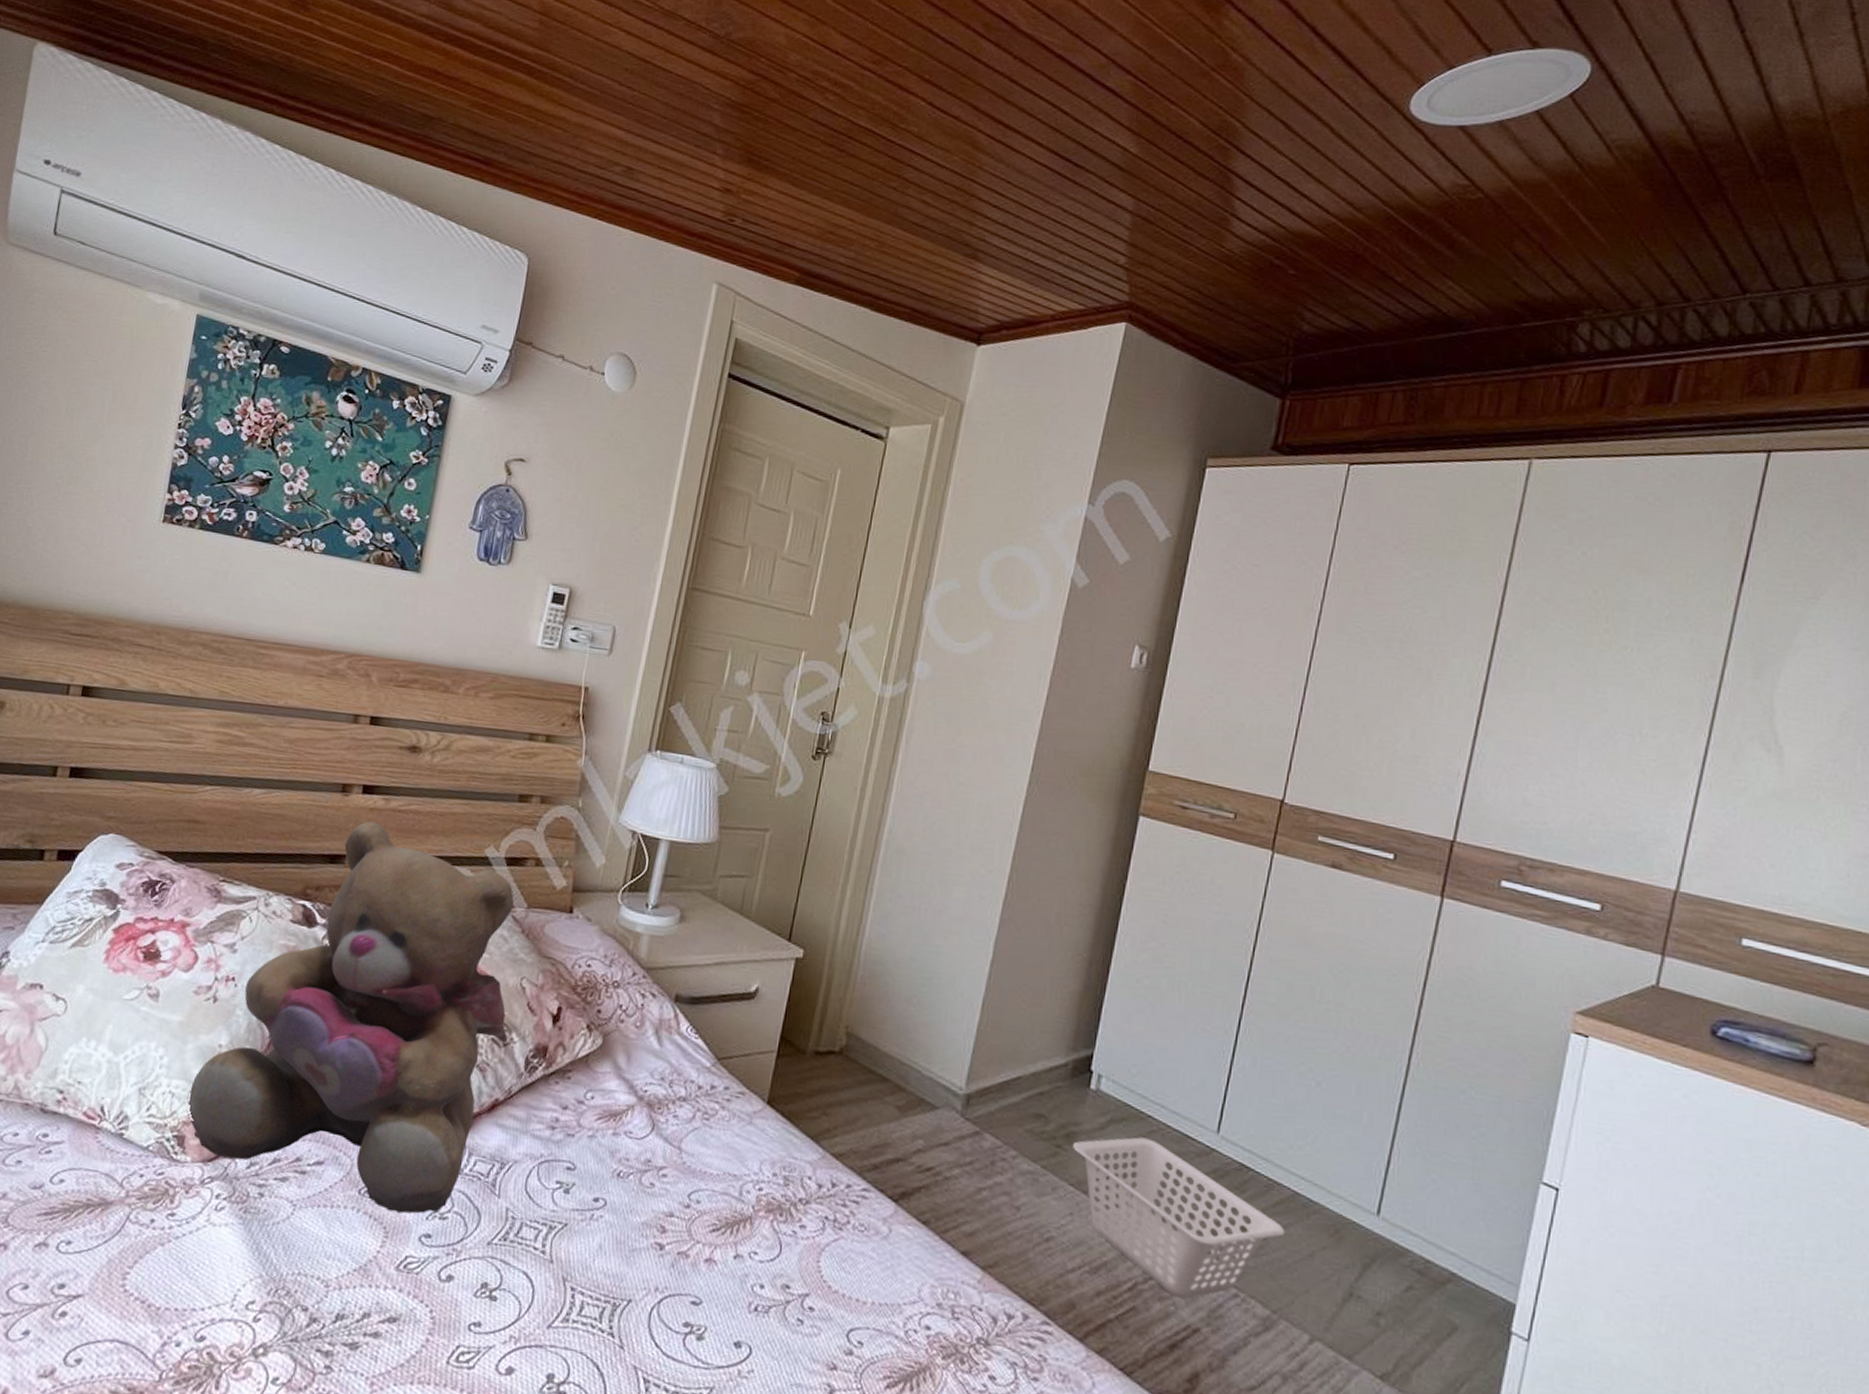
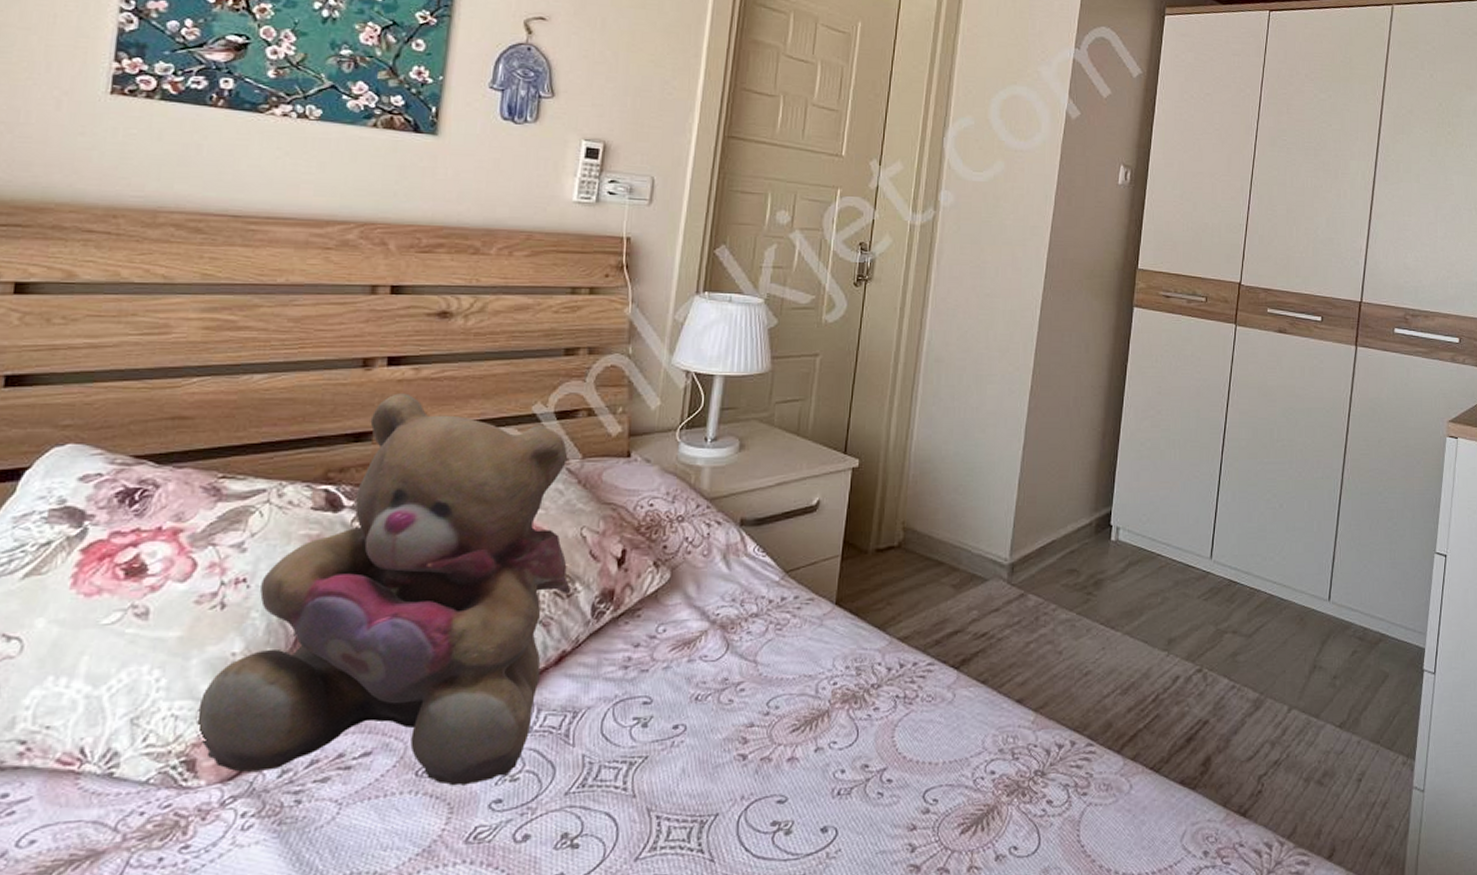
laundry basket: present [1072,1137,1285,1299] -> none [1100,573,1265,699]

